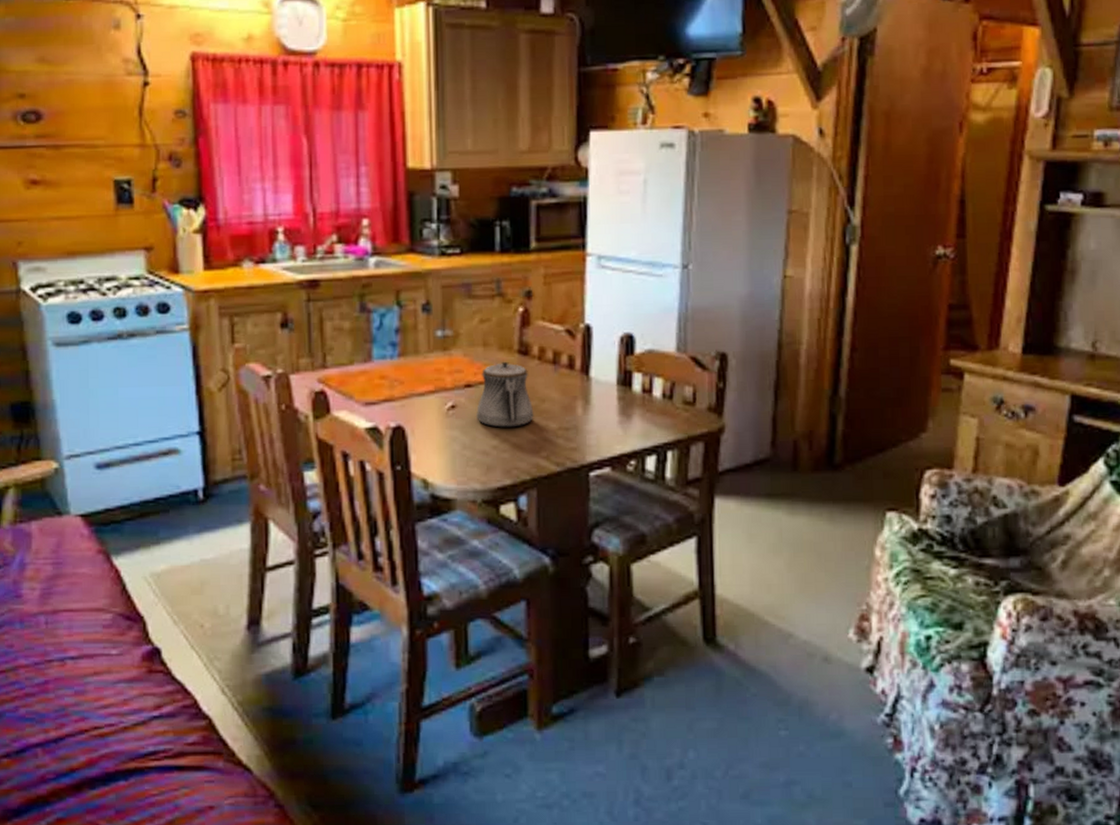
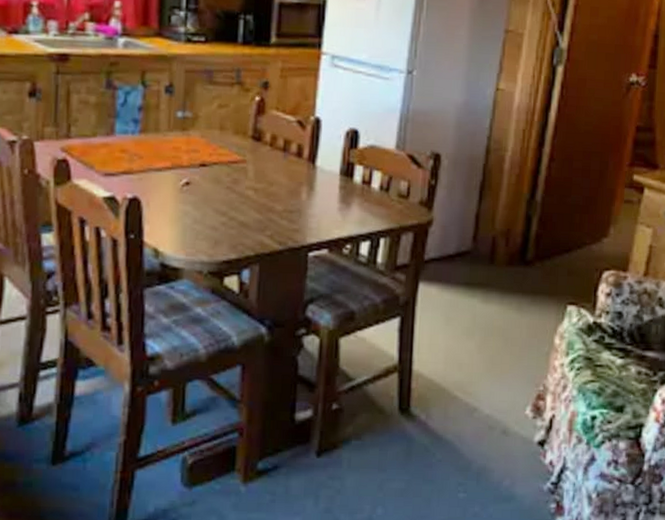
teapot: present [476,361,534,428] -> none [209,145,262,207]

